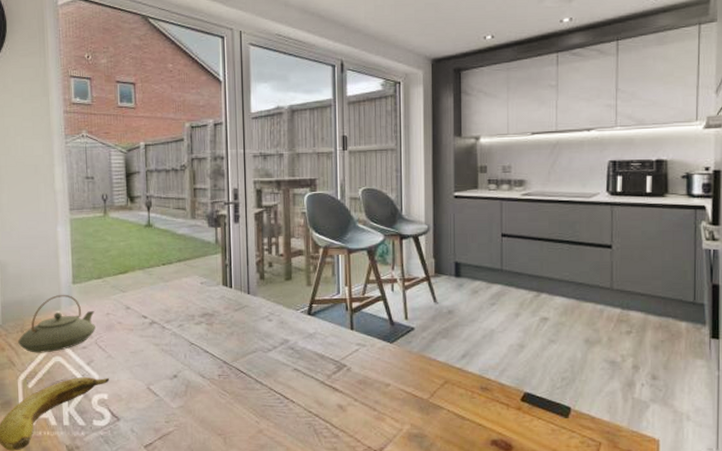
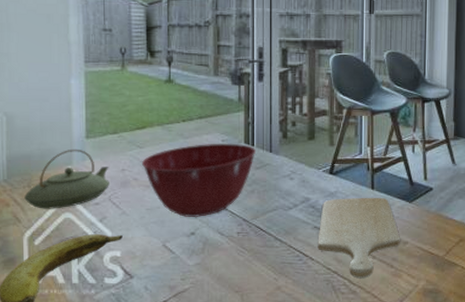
mixing bowl: none [125,285,234,360] -> present [142,143,256,217]
chopping board: none [298,338,382,422] -> present [318,197,400,279]

